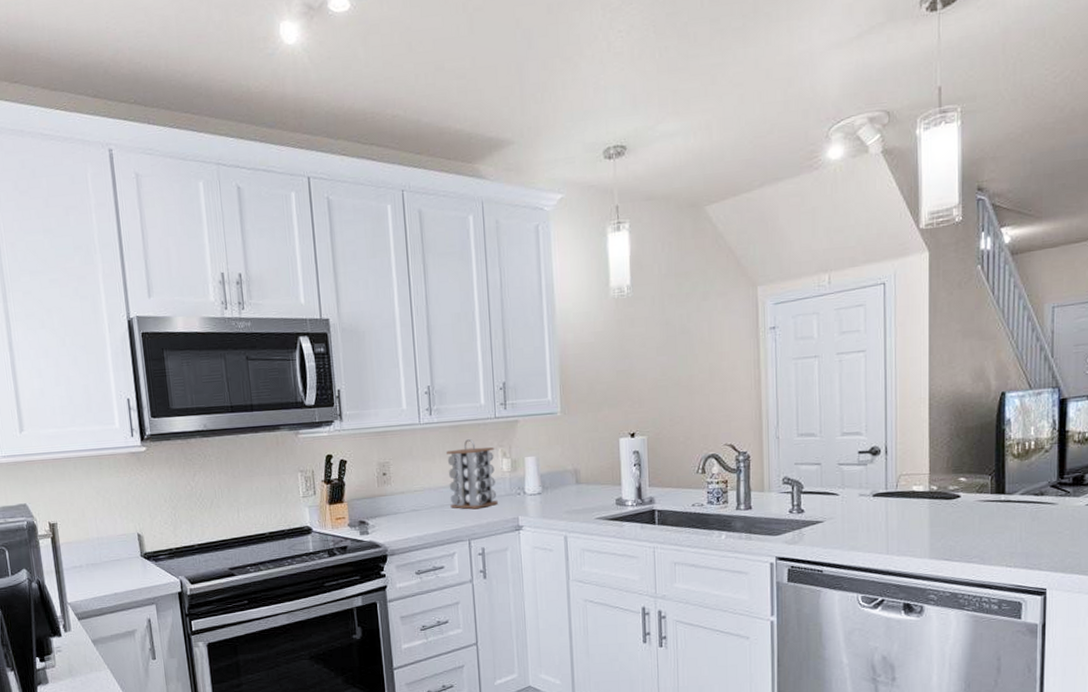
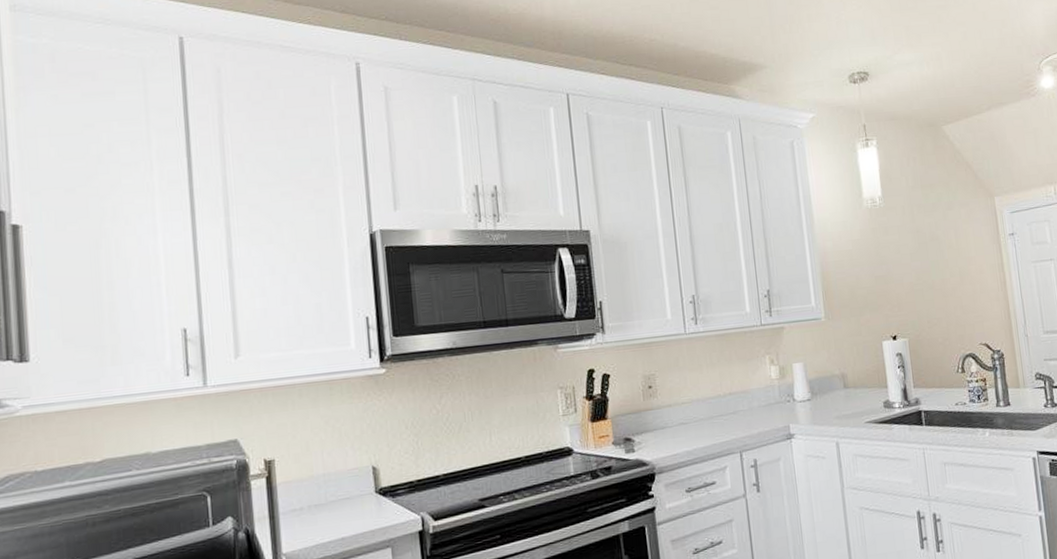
spice rack: present [446,439,498,510] -> none [714,347,768,421]

